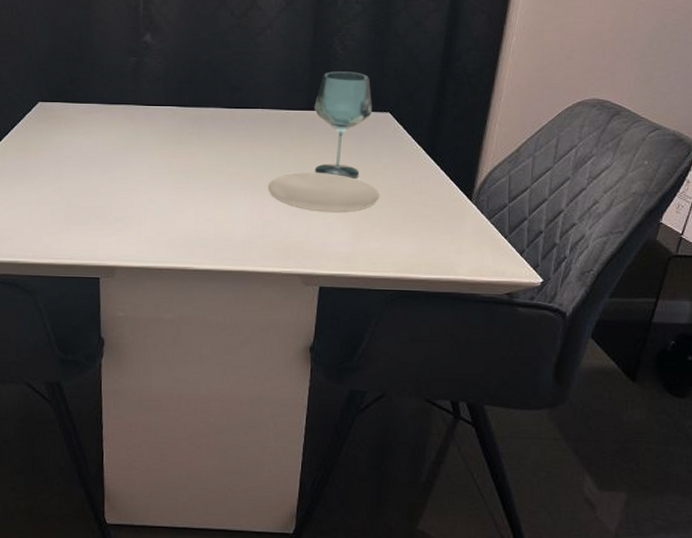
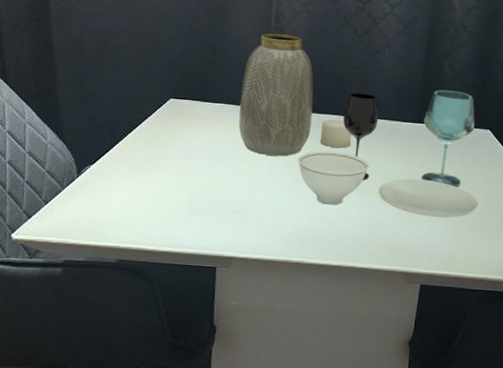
vase: none [111,23,191,156] -> present [238,33,314,156]
bowl: none [178,147,256,206] -> present [298,150,369,205]
candle: none [200,113,235,143] -> present [320,119,351,148]
wine glass: none [224,81,263,176] -> present [342,92,379,180]

